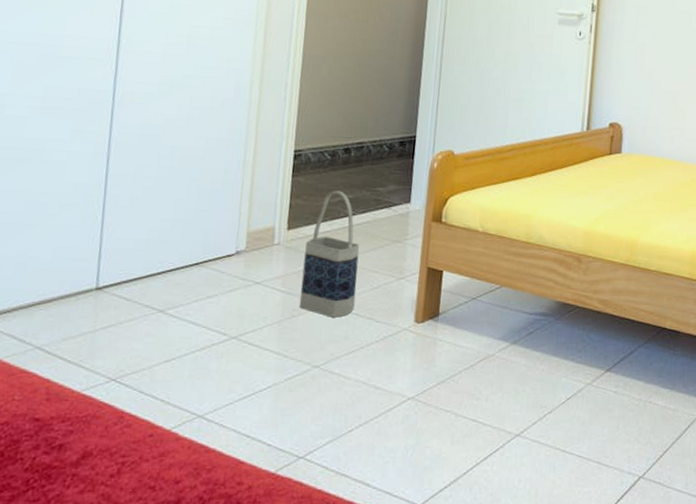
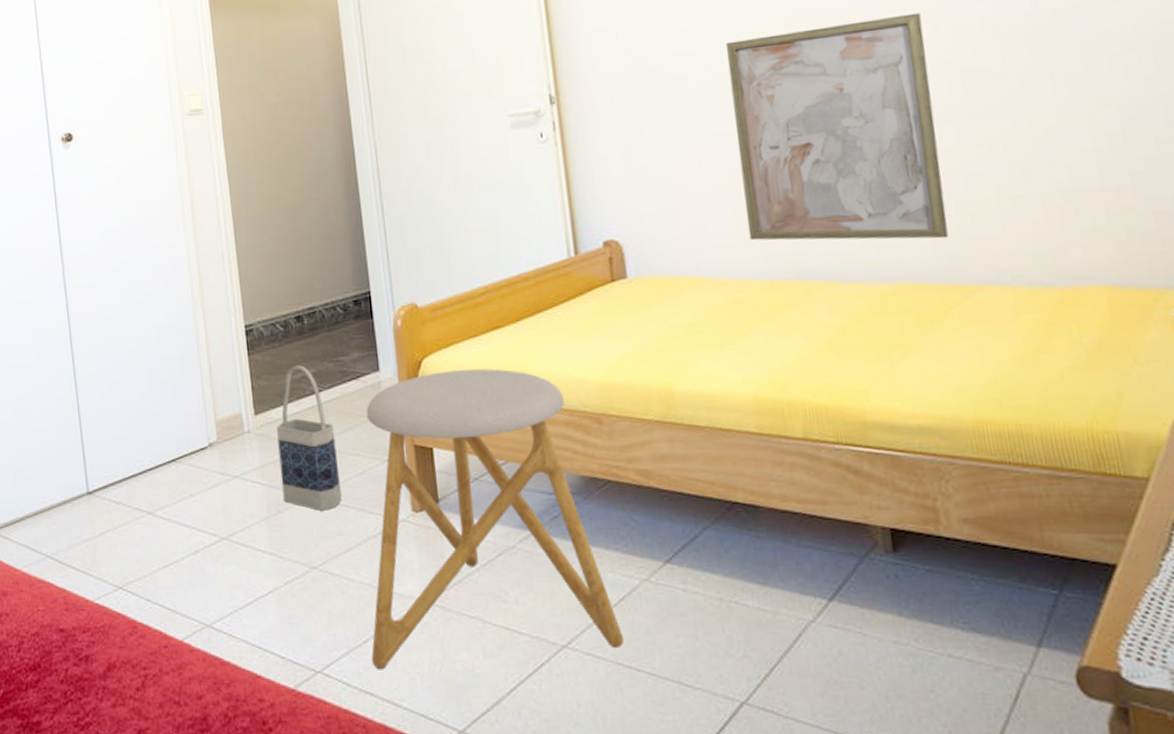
stool: none [353,209,565,454] -> present [365,368,625,669]

